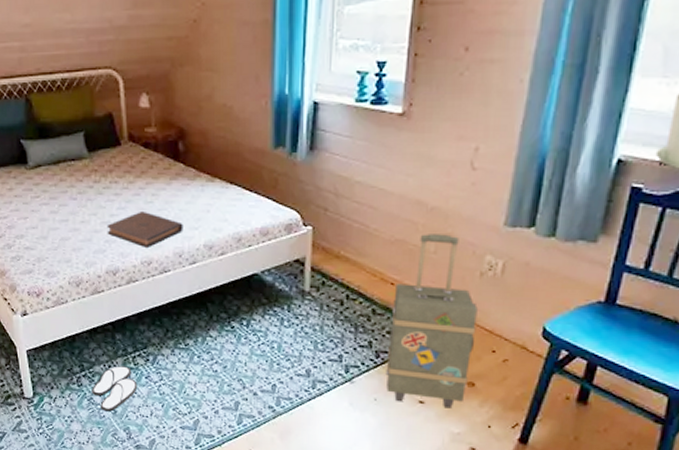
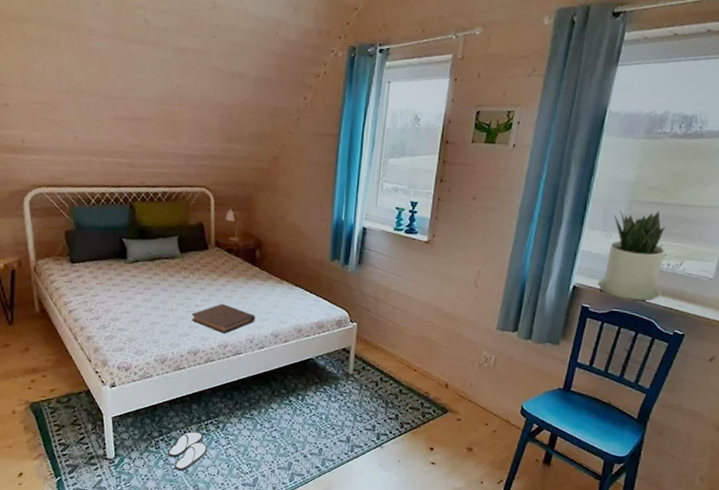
suitcase: present [385,234,478,409] -> none [407,333,476,468]

